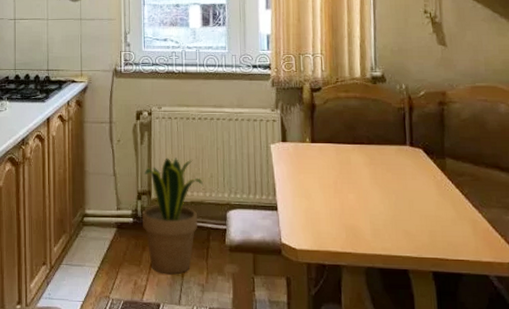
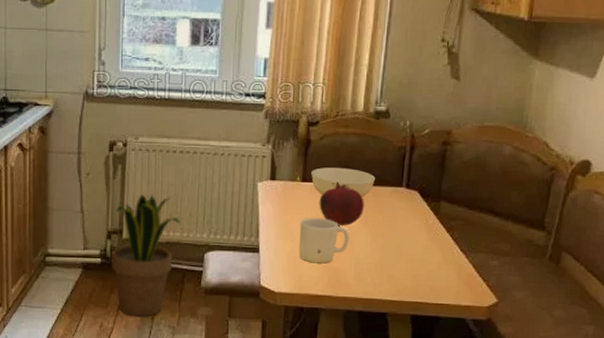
mug: none [313,177,362,221] -> present [298,218,349,264]
bowl: none [319,129,380,156] -> present [311,167,376,197]
fruit: none [329,142,373,183] -> present [319,182,364,226]

